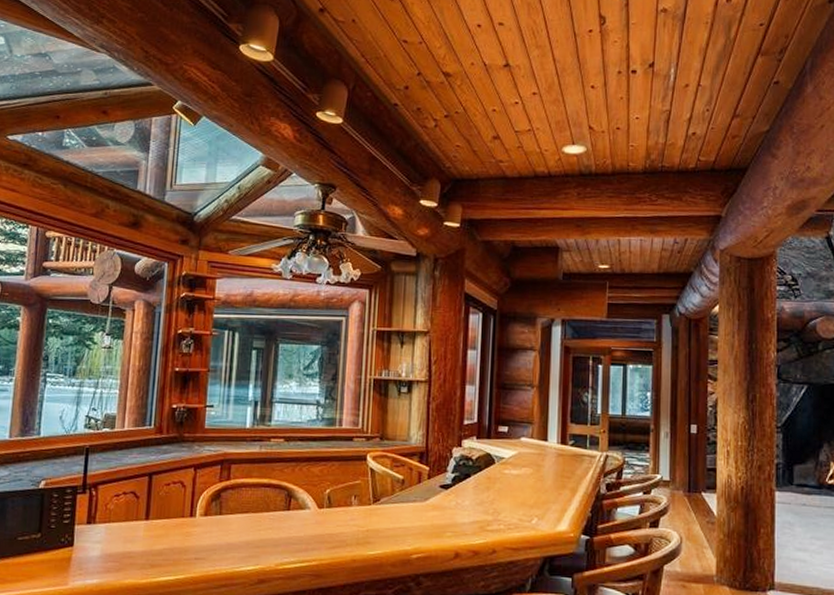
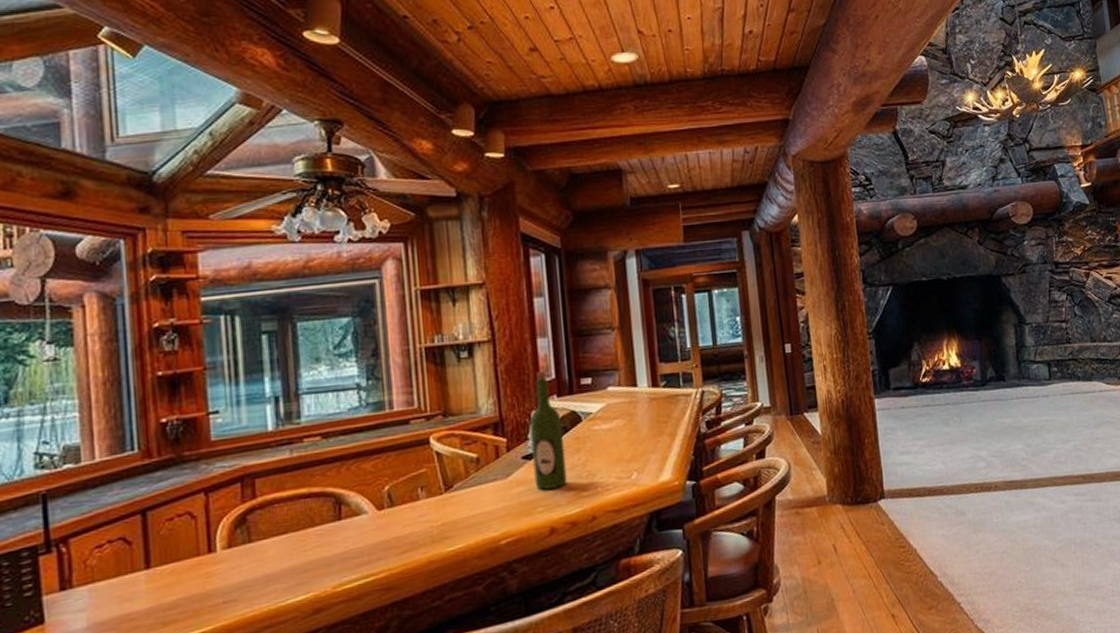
wine bottle: none [447,414,478,519] -> present [529,370,568,490]

